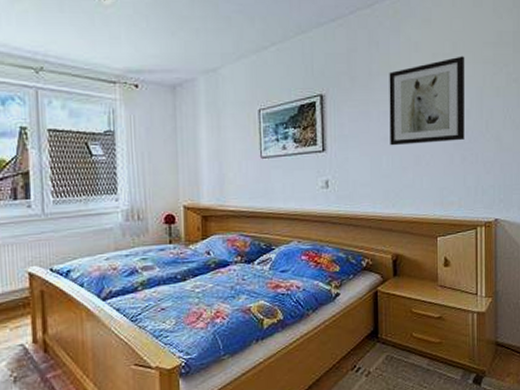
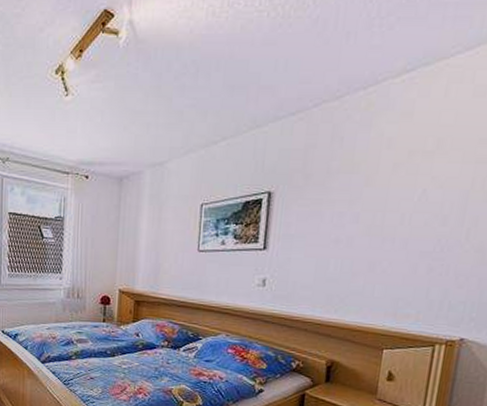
wall art: present [389,56,465,146] -> none [341,154,452,250]

